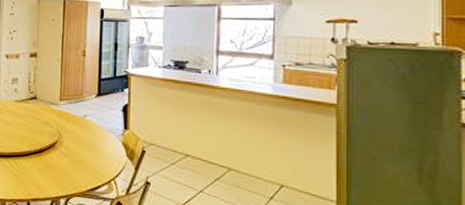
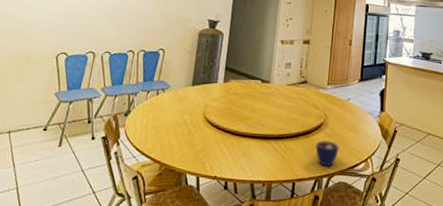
cup: none [50,160,77,188] -> present [315,140,339,167]

